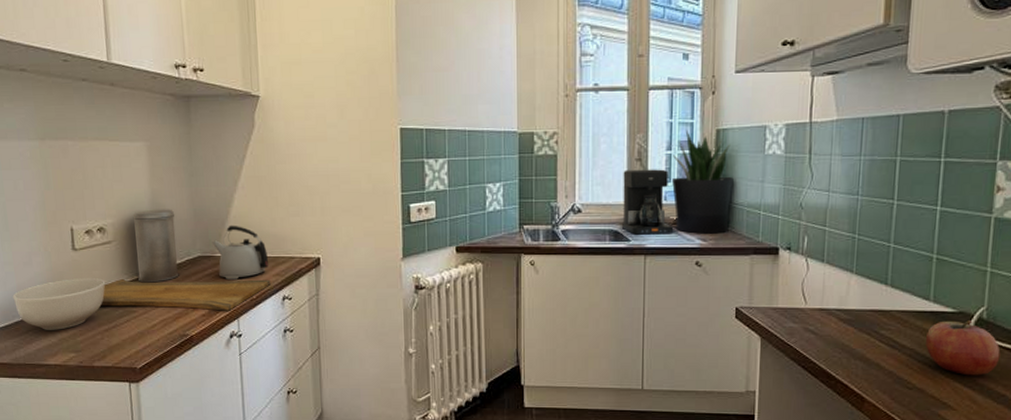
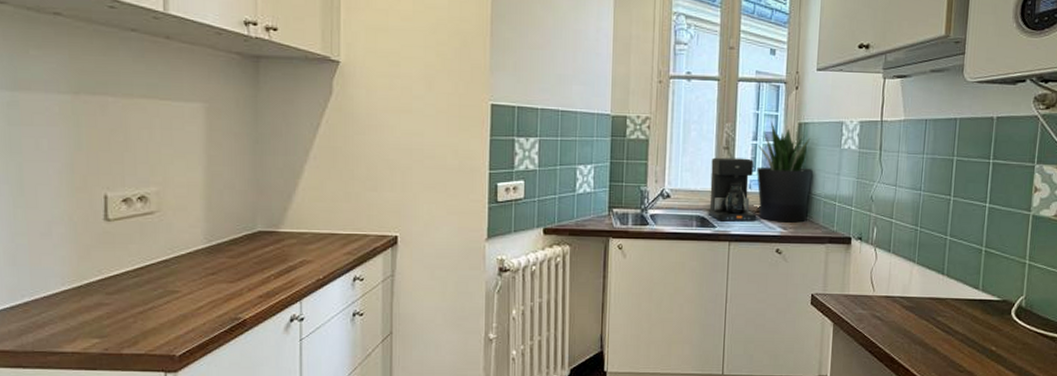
bowl: present [12,278,106,330] -> none [23,253,144,312]
cutting board: present [100,279,271,311] -> none [136,255,341,292]
canister: present [133,209,179,283] -> none [182,177,234,260]
kettle: present [212,225,268,280] -> none [275,198,339,258]
fruit: present [926,320,1001,376] -> none [975,308,1036,359]

